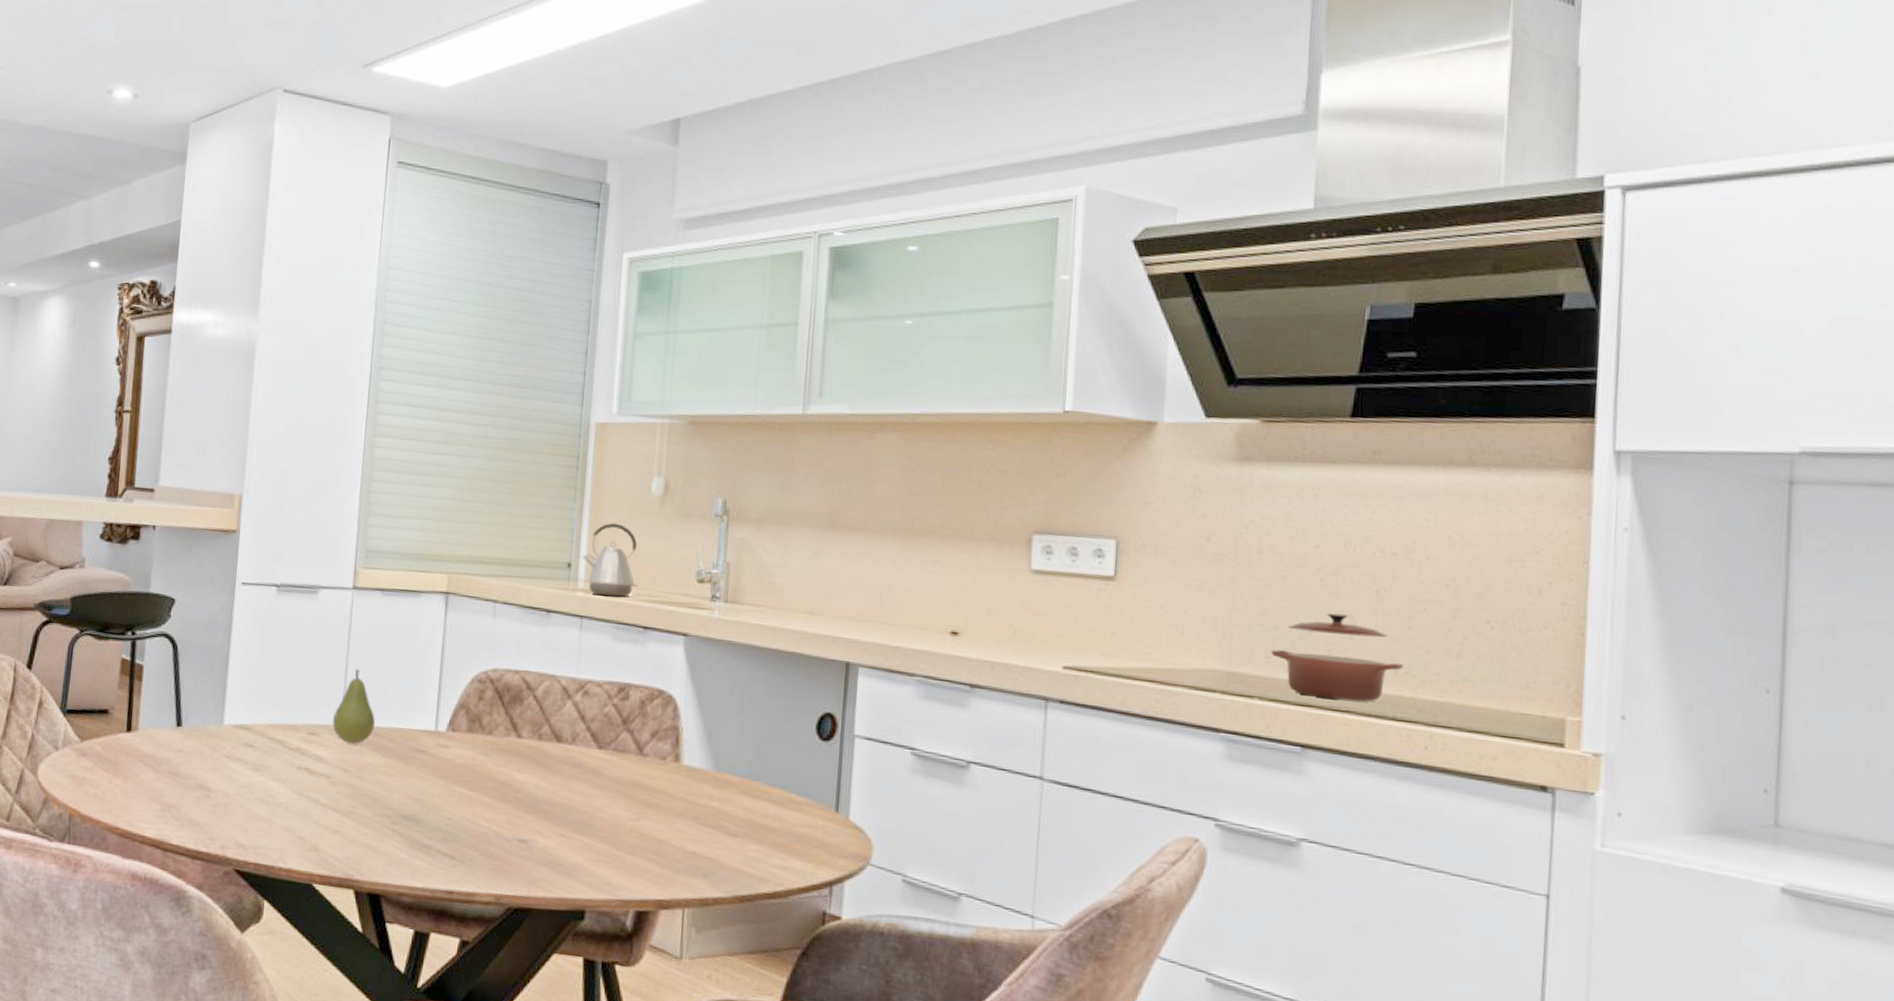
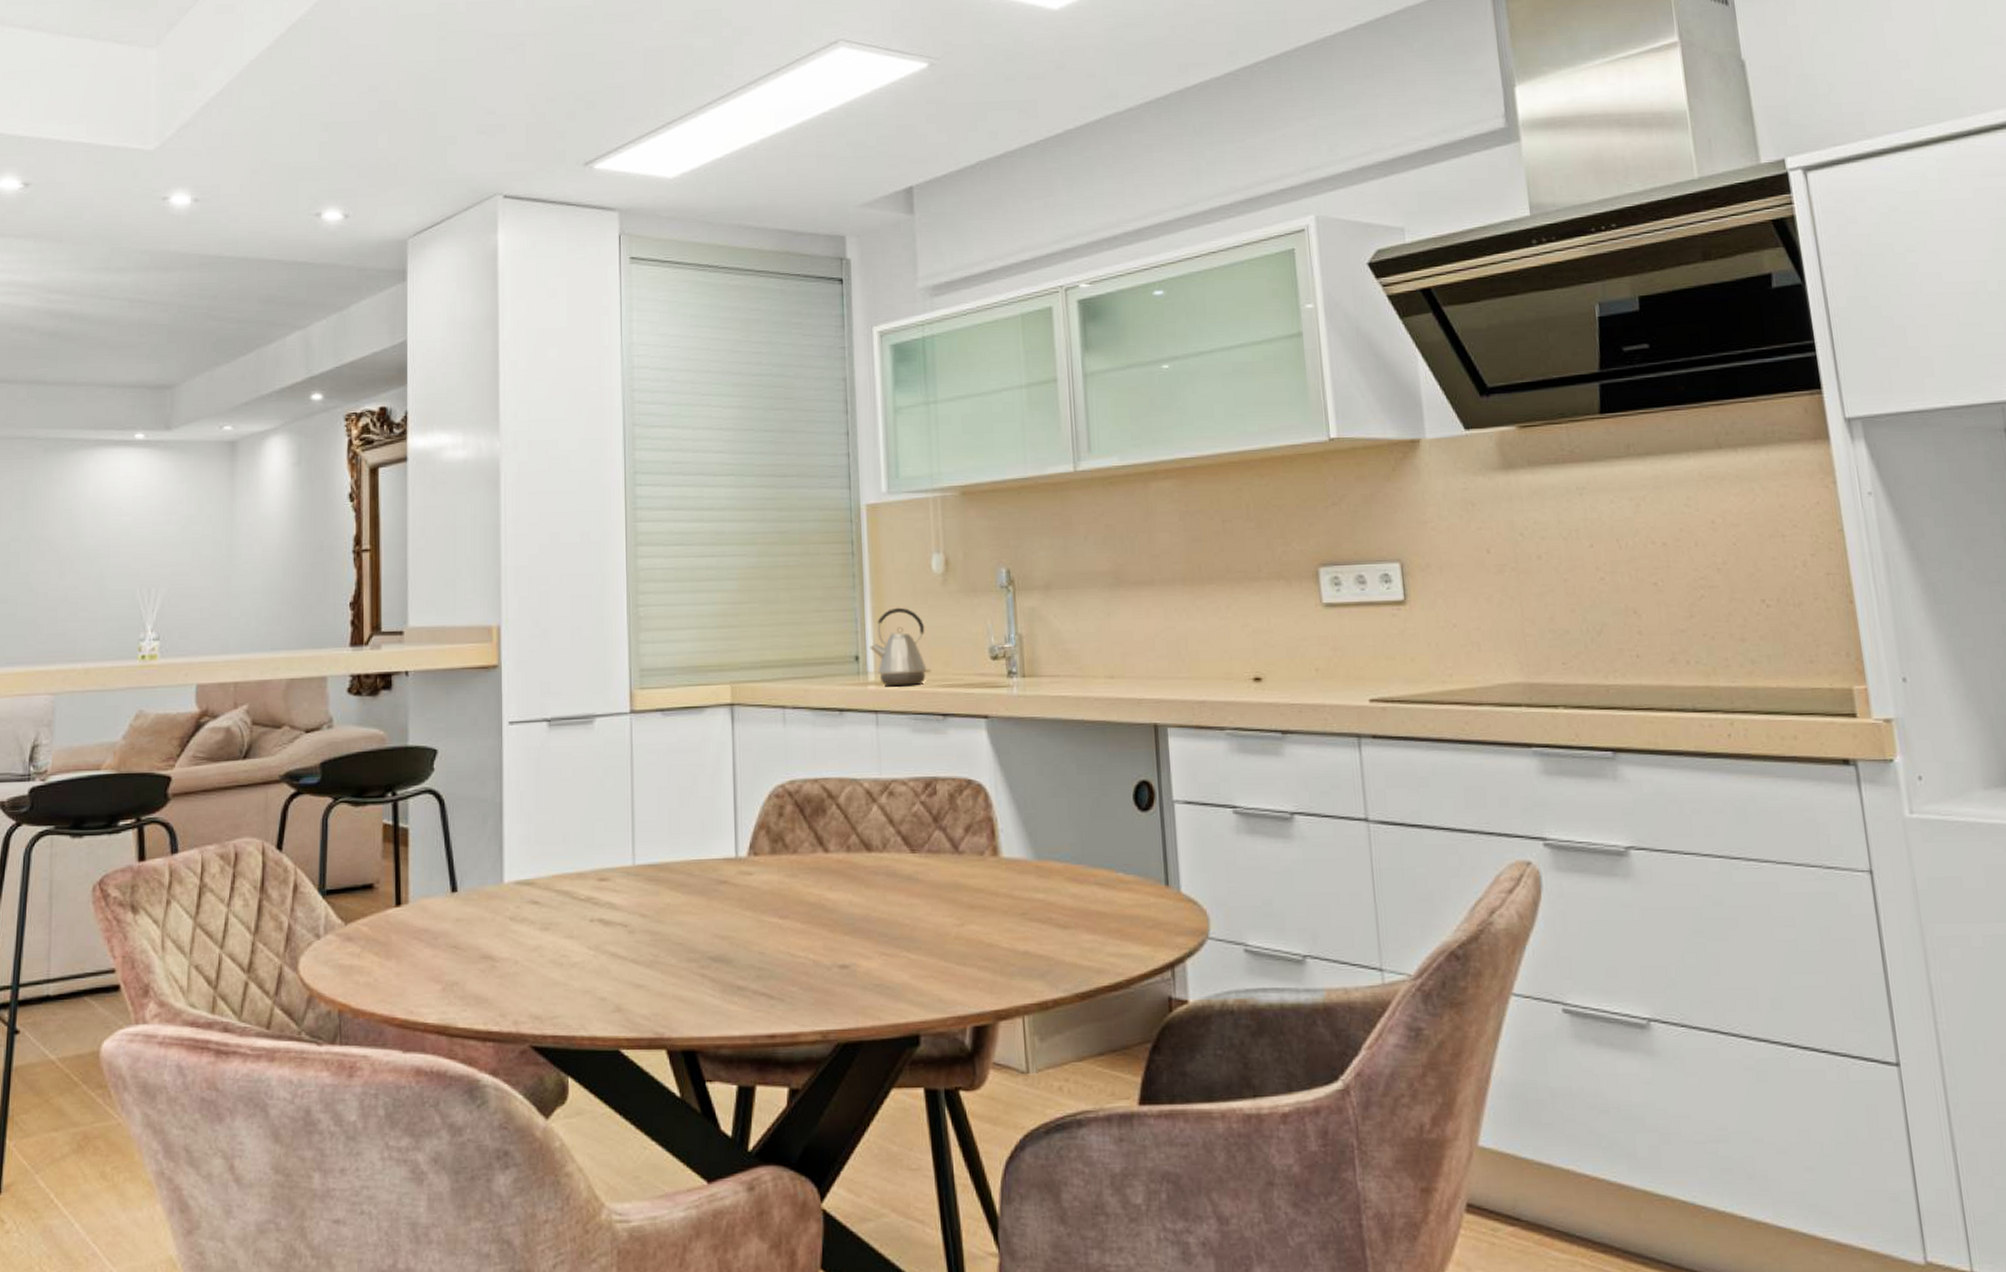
fruit: present [332,668,375,745] -> none [624,800,670,886]
saucepan: present [1271,613,1403,702] -> none [1567,610,1693,698]

